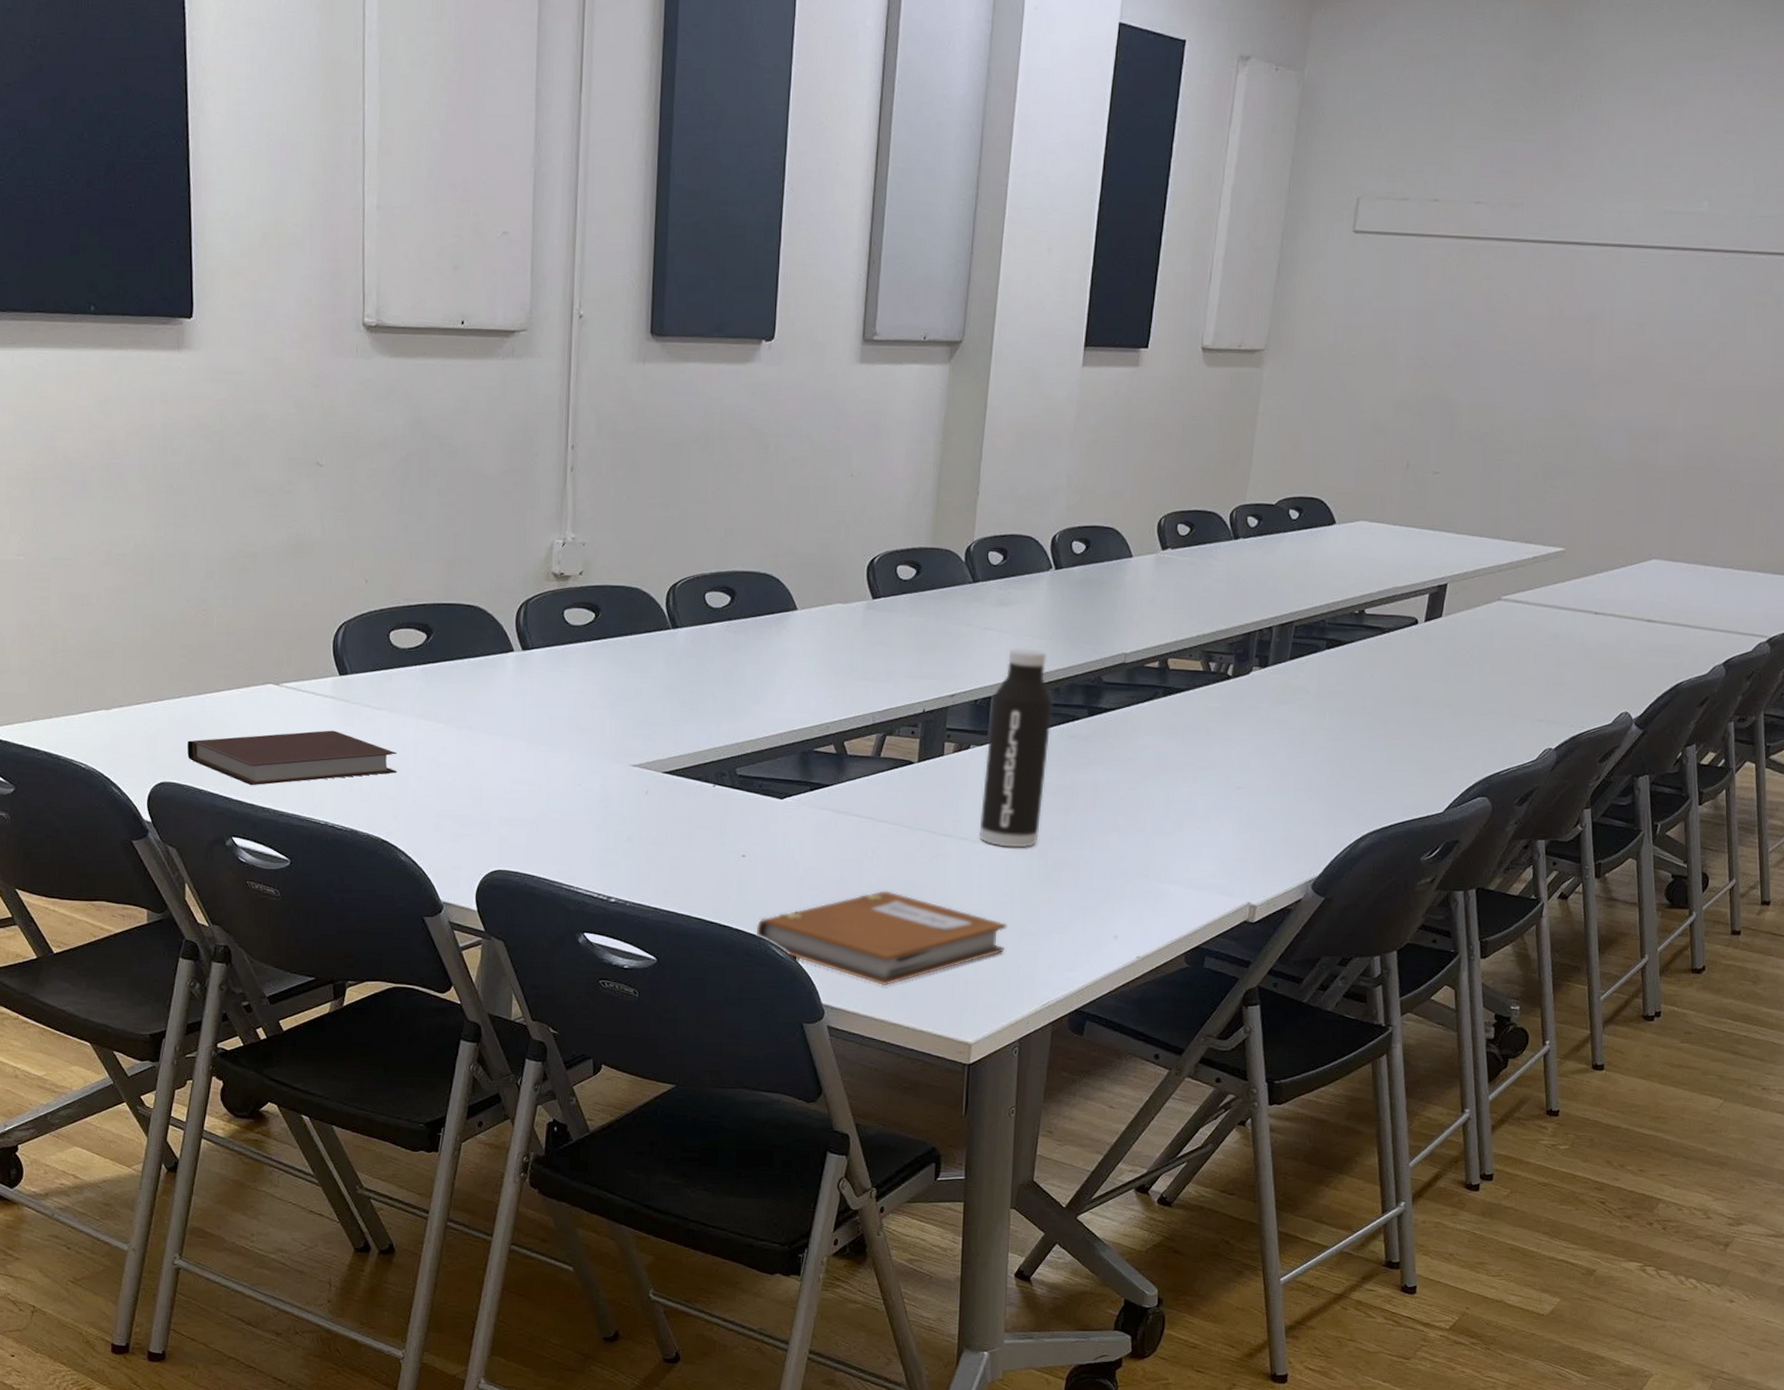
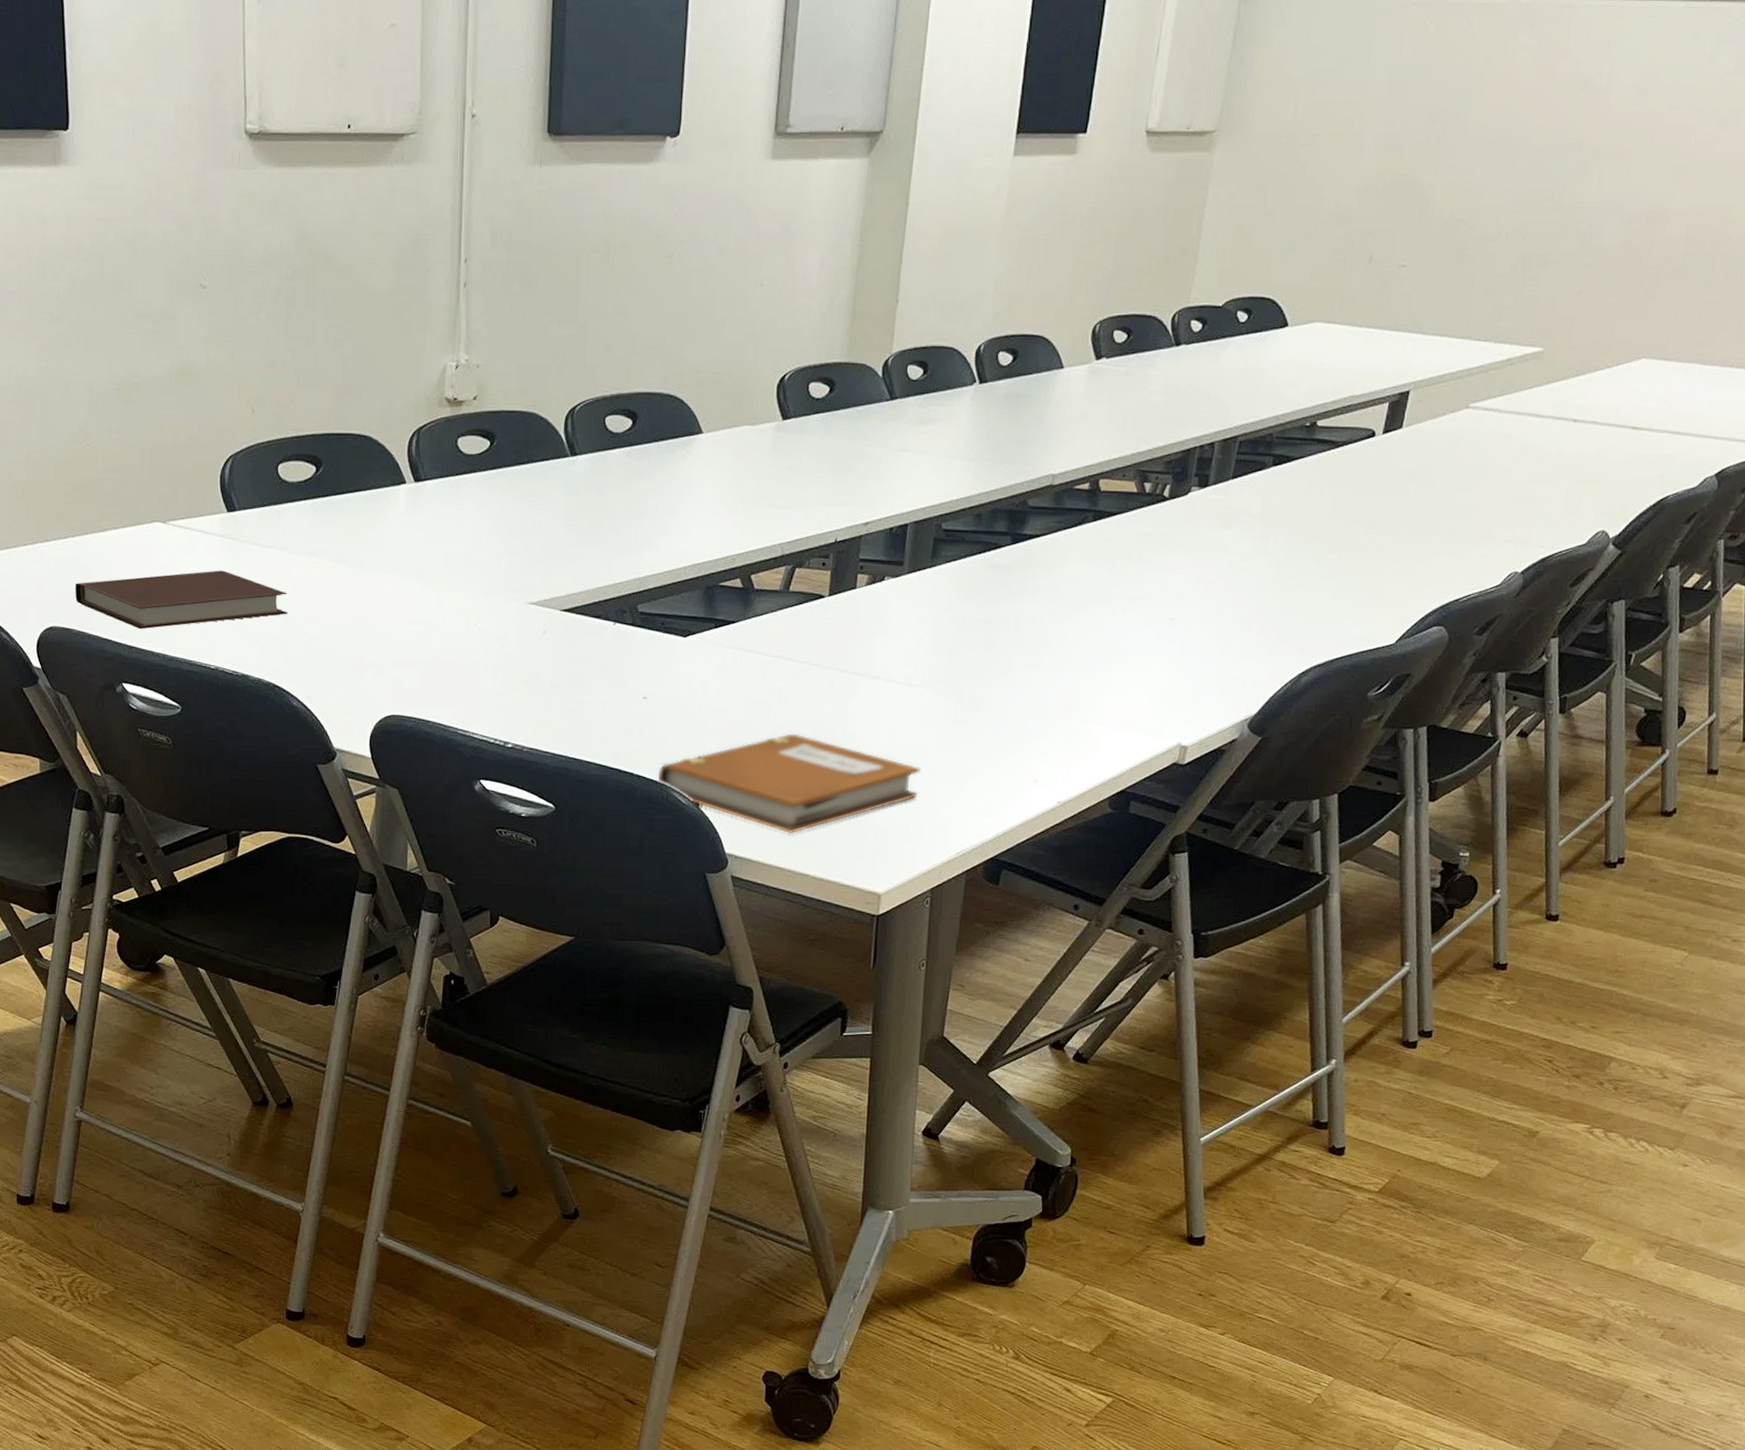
water bottle: present [979,647,1054,848] -> none [892,470,975,687]

